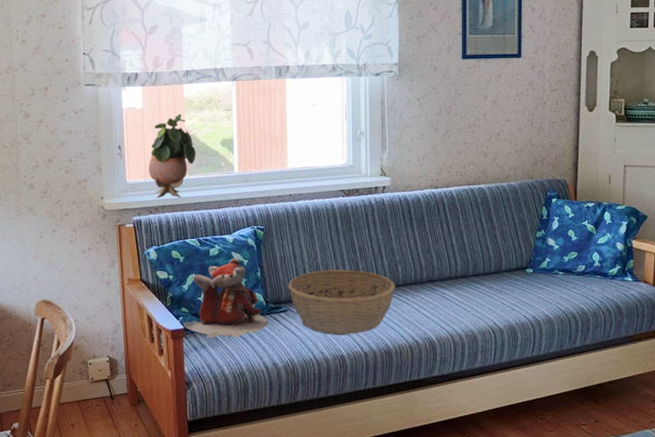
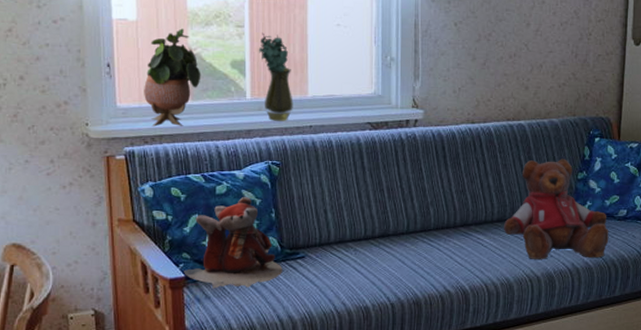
vase: none [244,114,275,192] -> present [258,32,293,122]
basket: present [288,269,395,334] -> none [306,211,426,283]
teddy bear: none [466,219,568,312] -> present [503,159,609,259]

